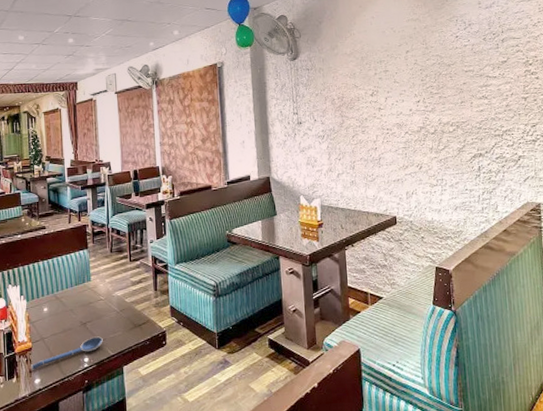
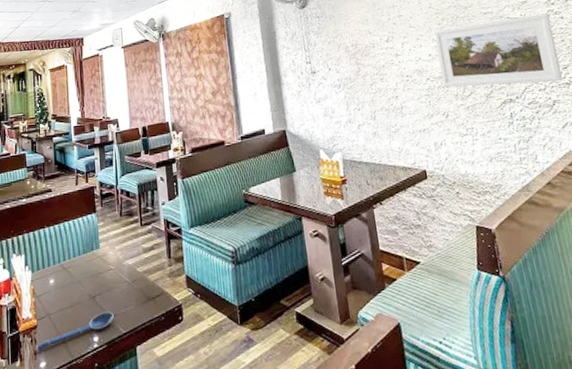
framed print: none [416,73,530,141] -> present [434,13,563,87]

